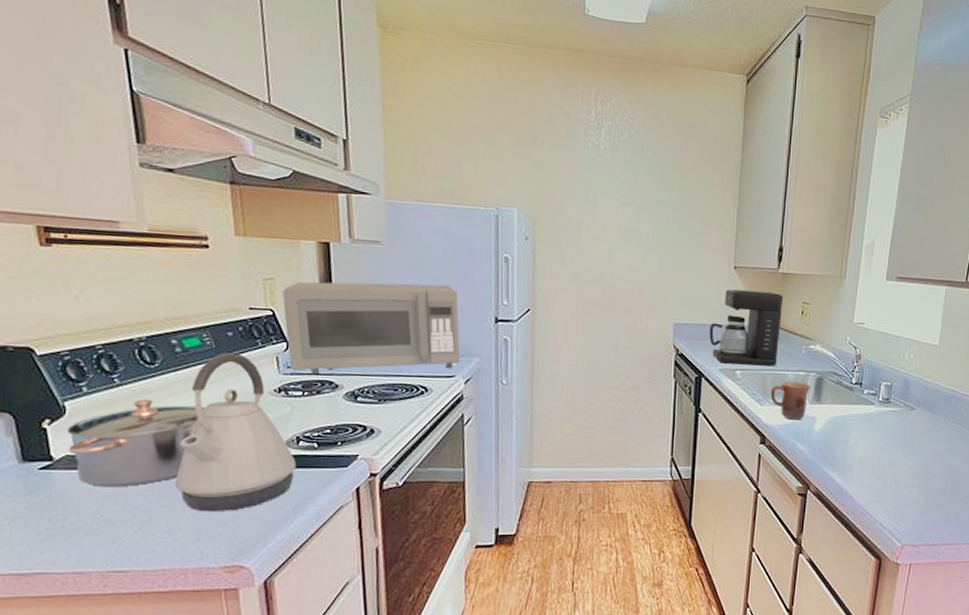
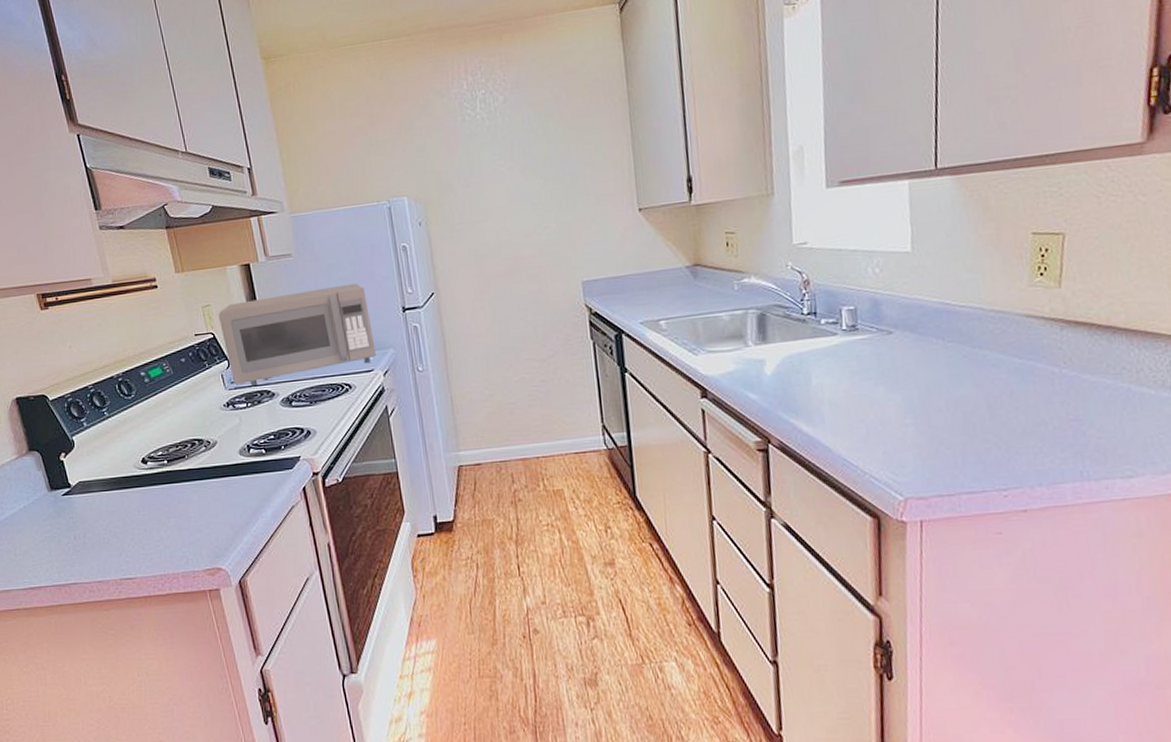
cooking pot: present [68,399,206,487] -> none [78,426,174,506]
kettle: present [175,352,296,512] -> none [158,376,250,521]
coffee maker: present [709,289,784,366] -> none [621,227,706,316]
mug: present [770,381,811,420] -> none [704,322,753,367]

